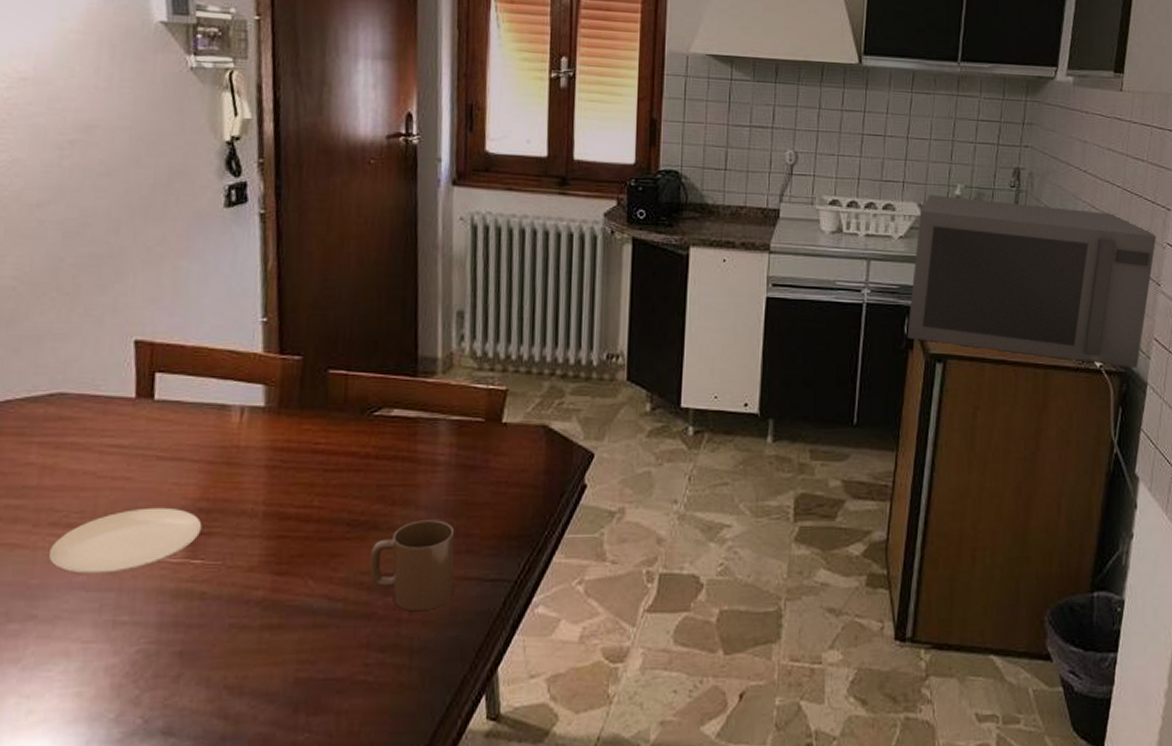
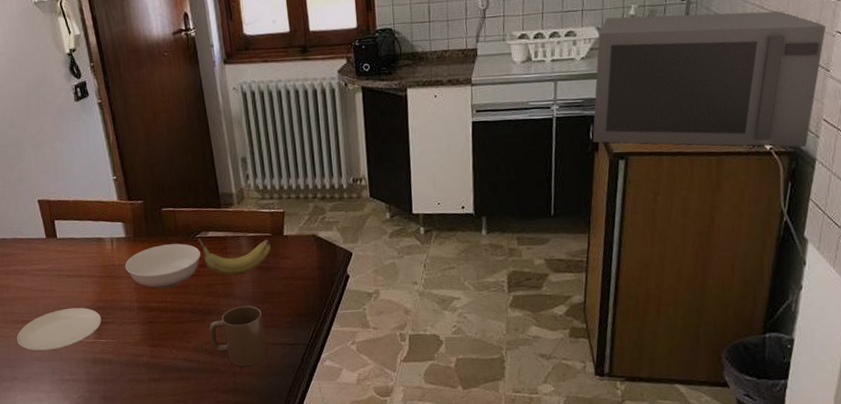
bowl: none [255,422,376,487] -> present [125,243,201,289]
fruit: none [375,417,481,473] -> present [198,238,271,275]

